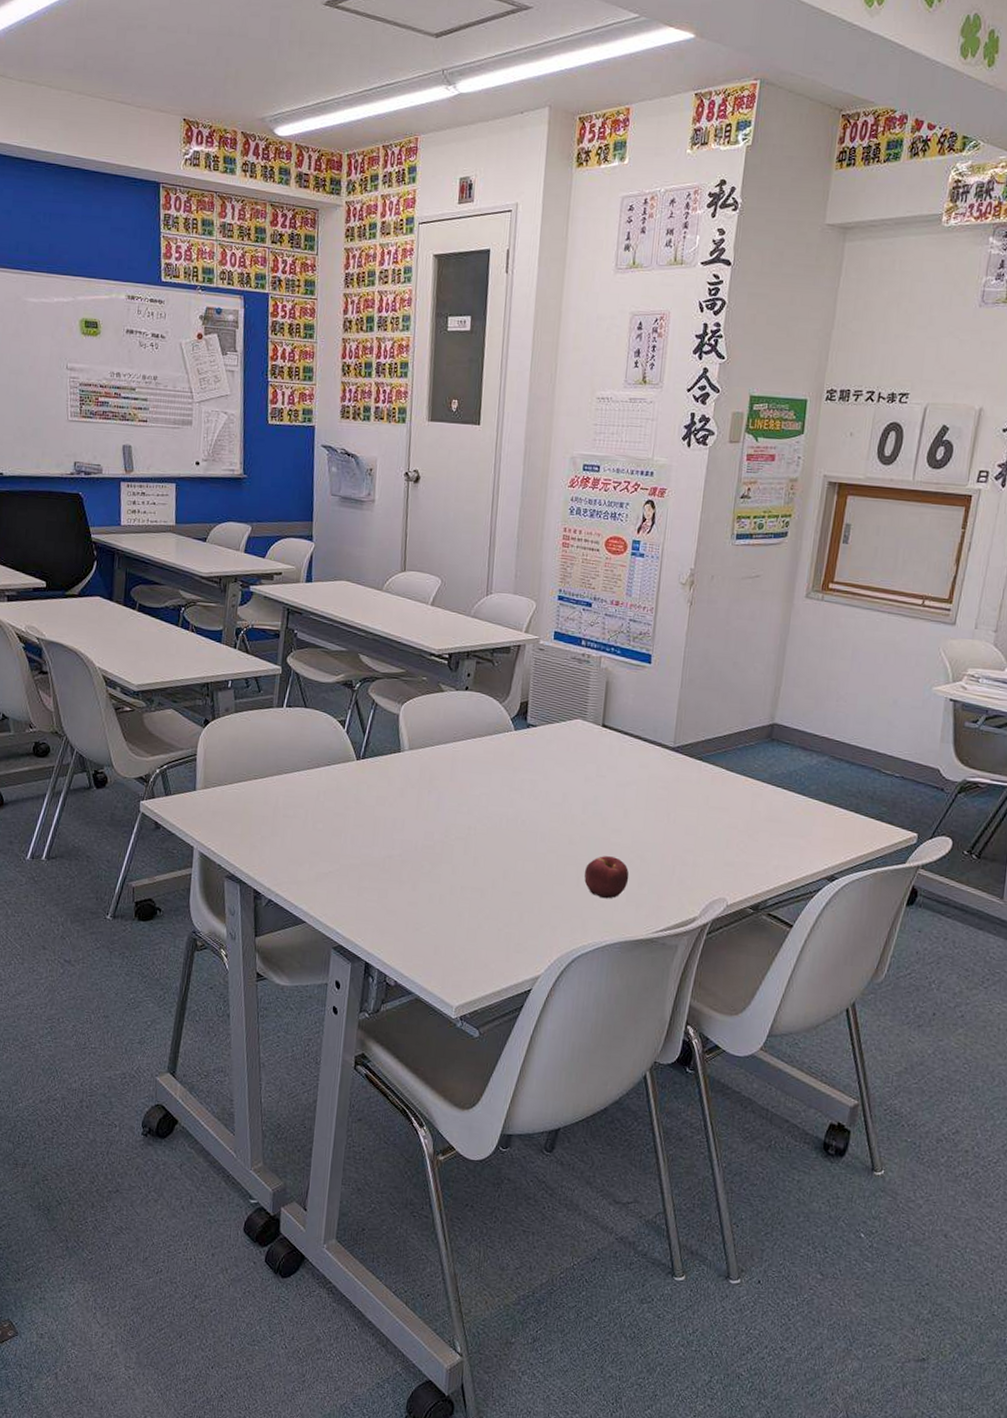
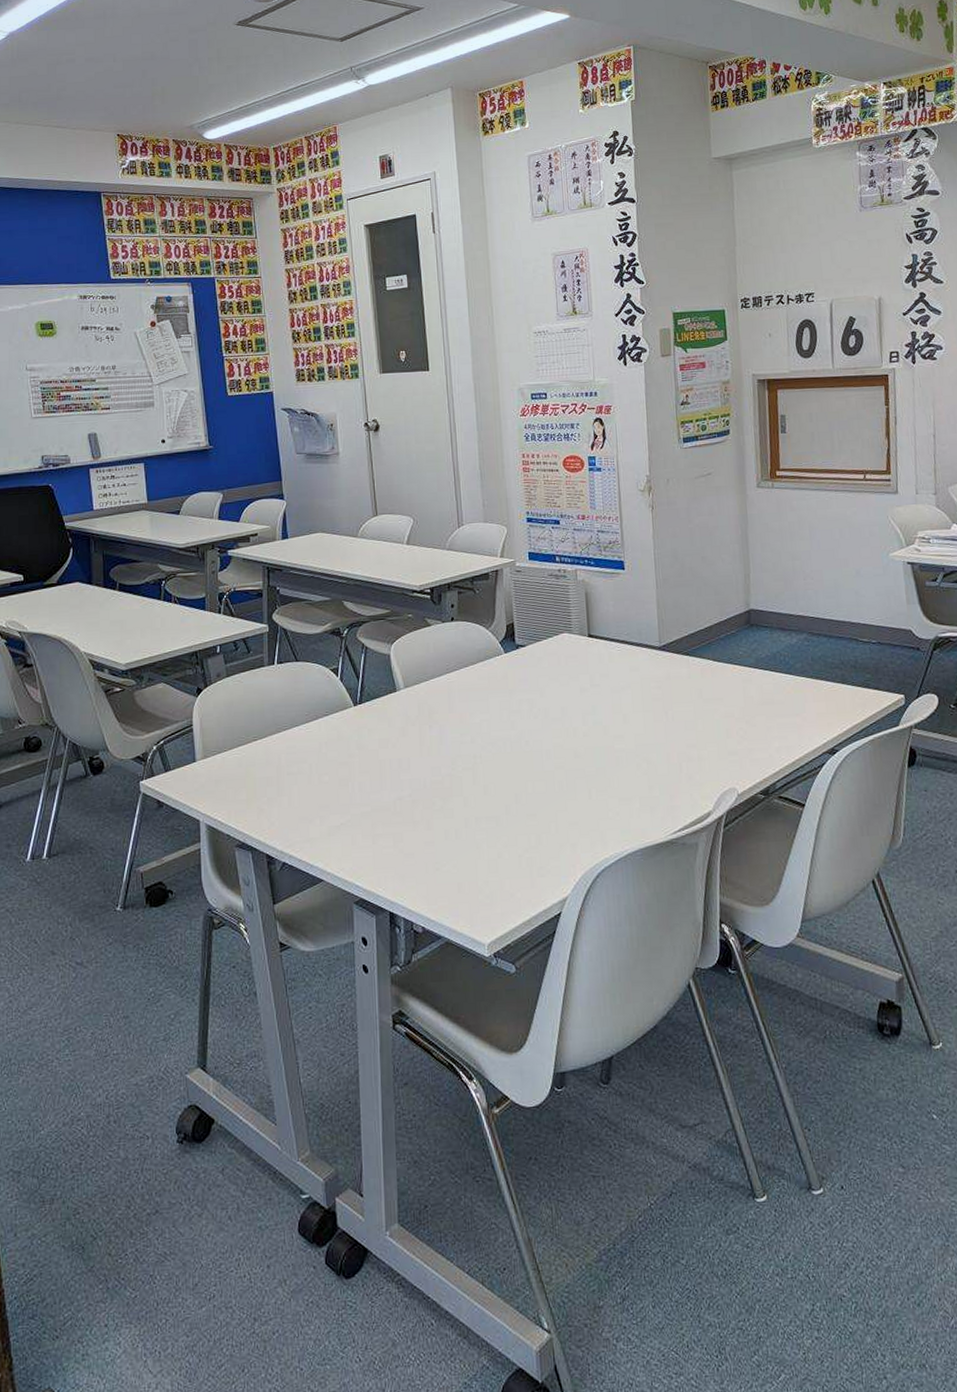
apple: present [584,856,629,899] -> none [594,763,639,807]

